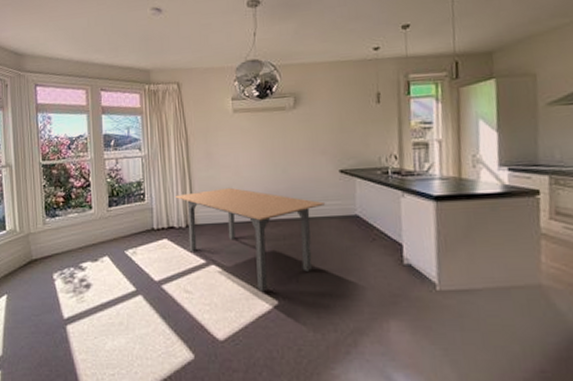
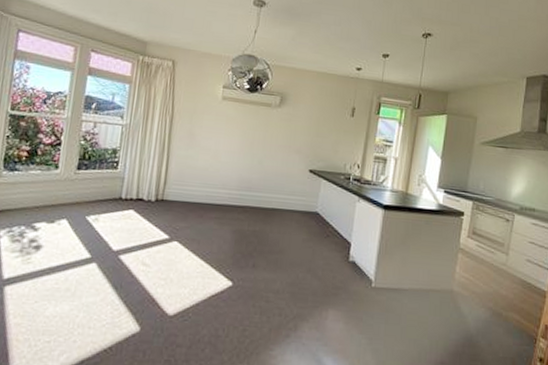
dining table: present [175,187,326,291] -> none [150,168,292,272]

